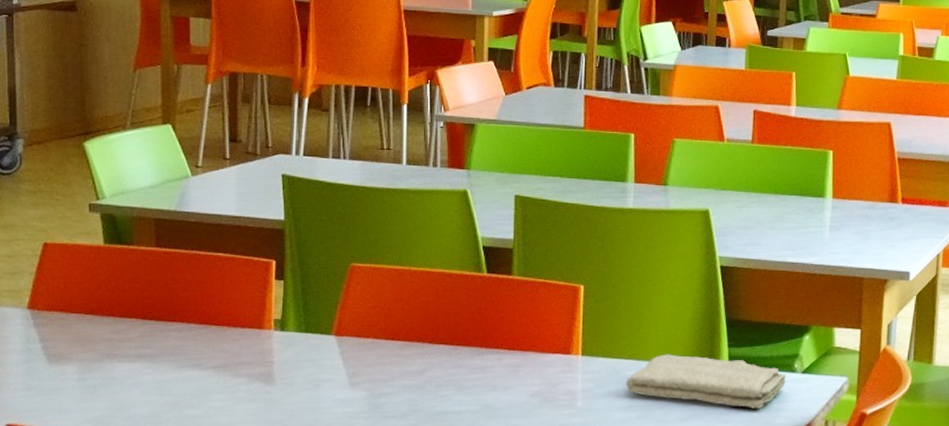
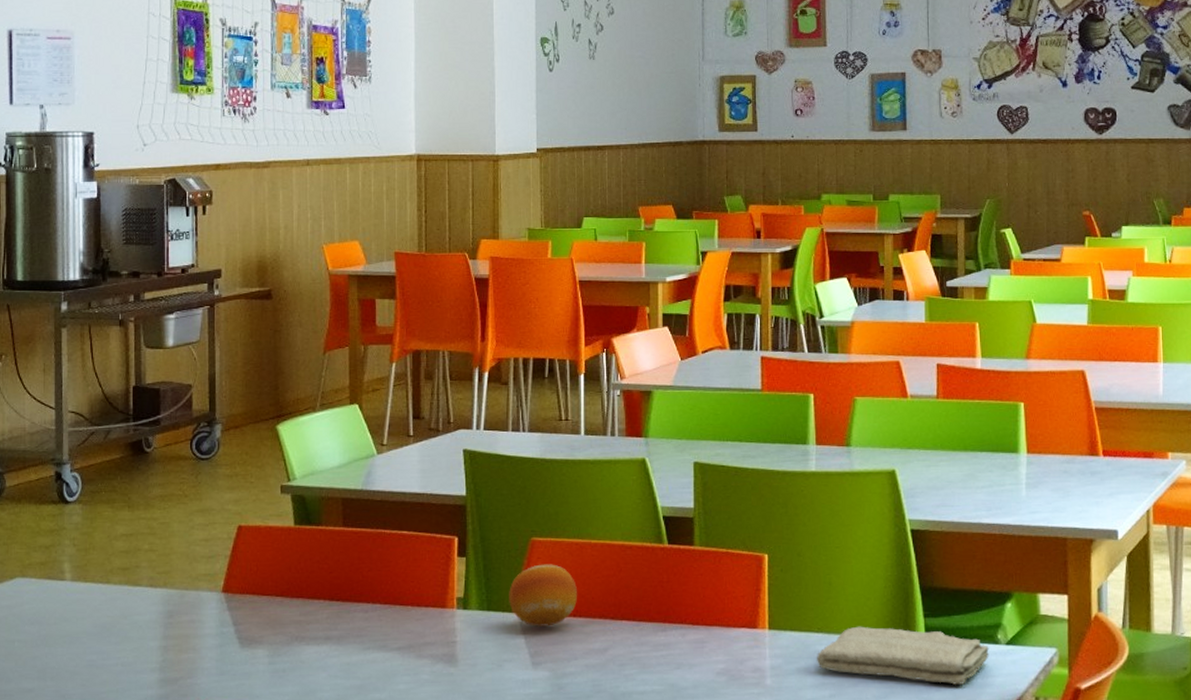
fruit: none [327,289,397,349] -> present [509,564,578,627]

